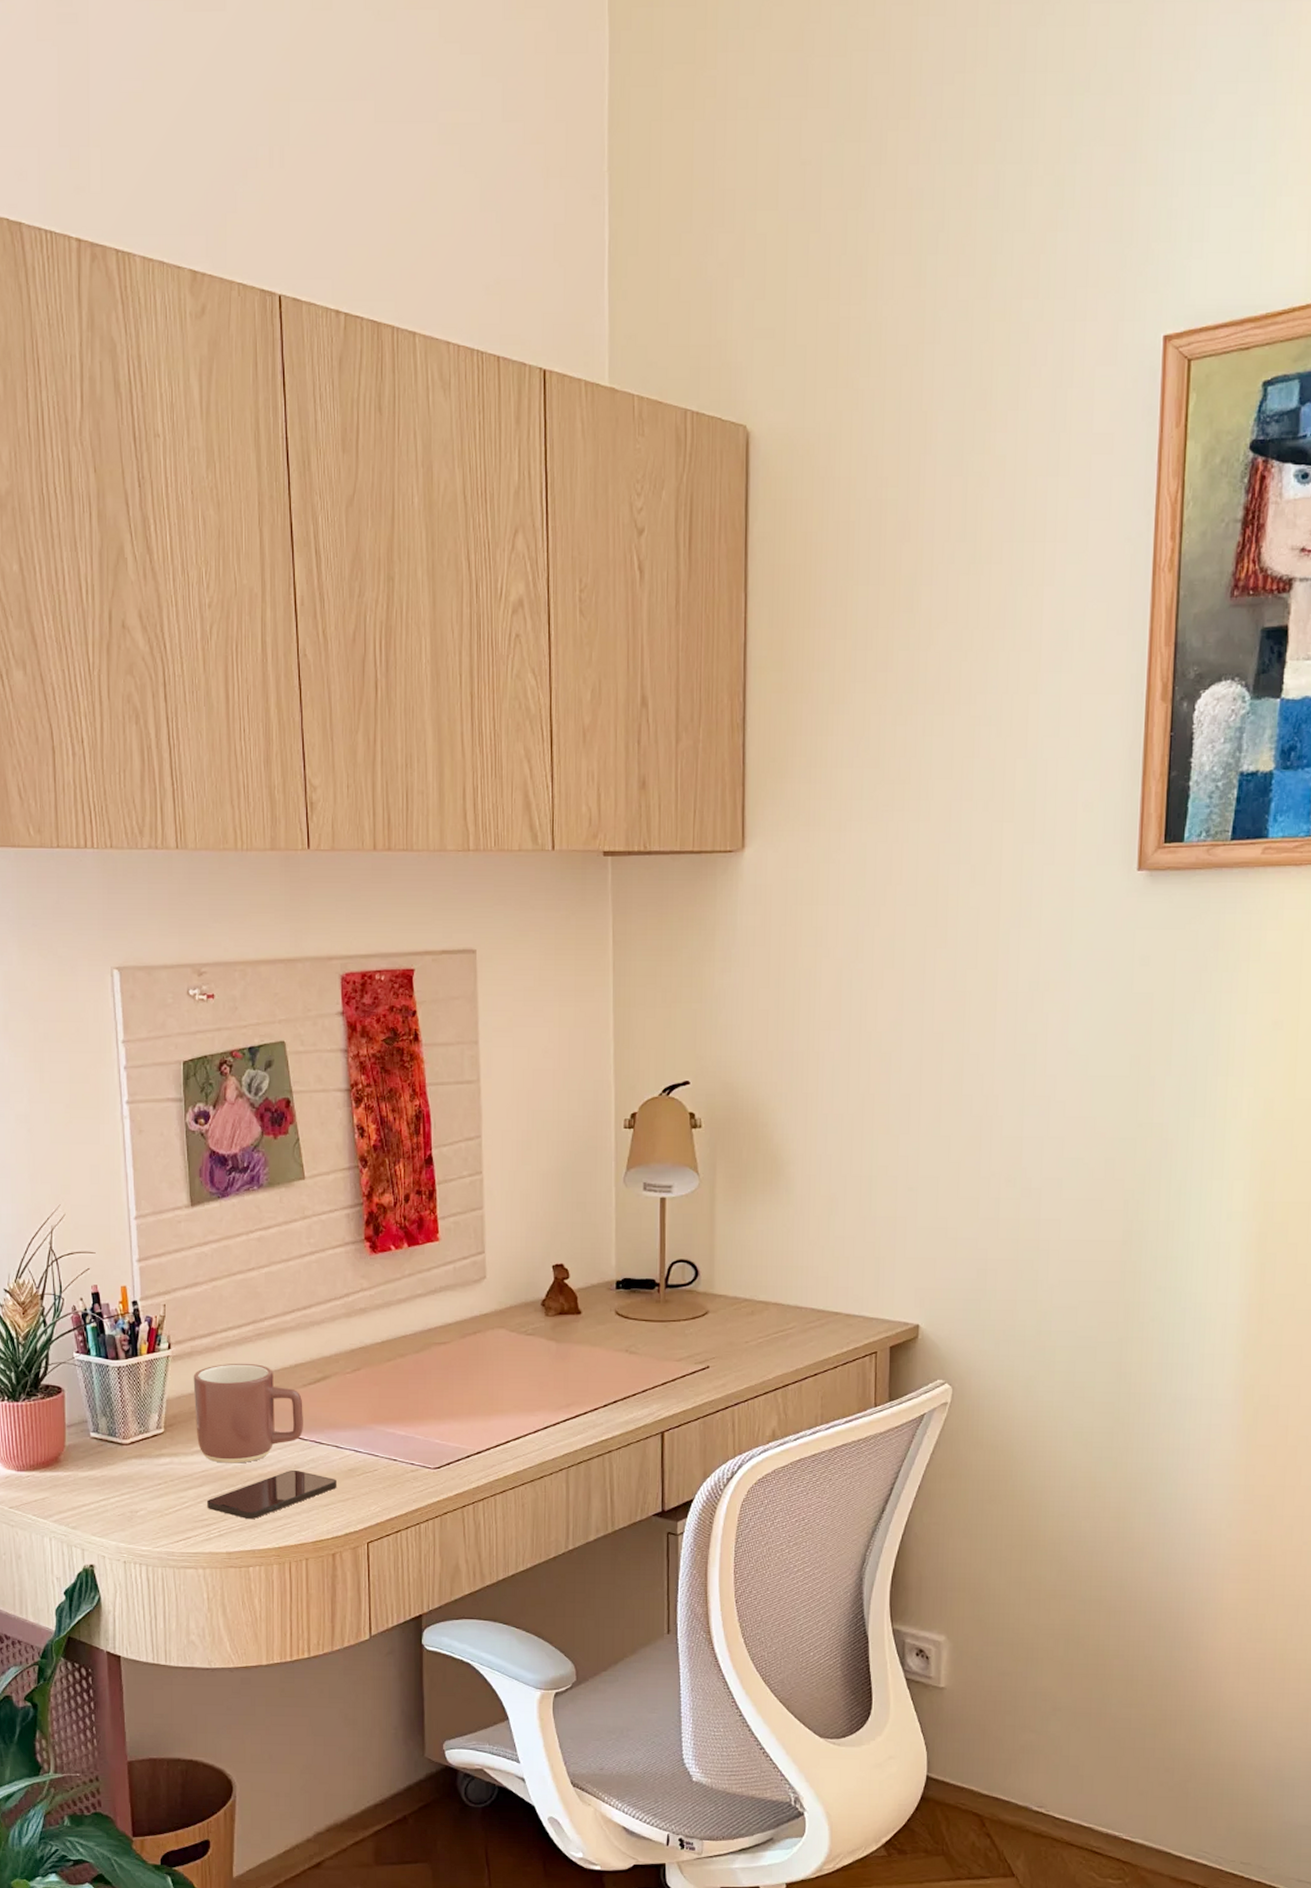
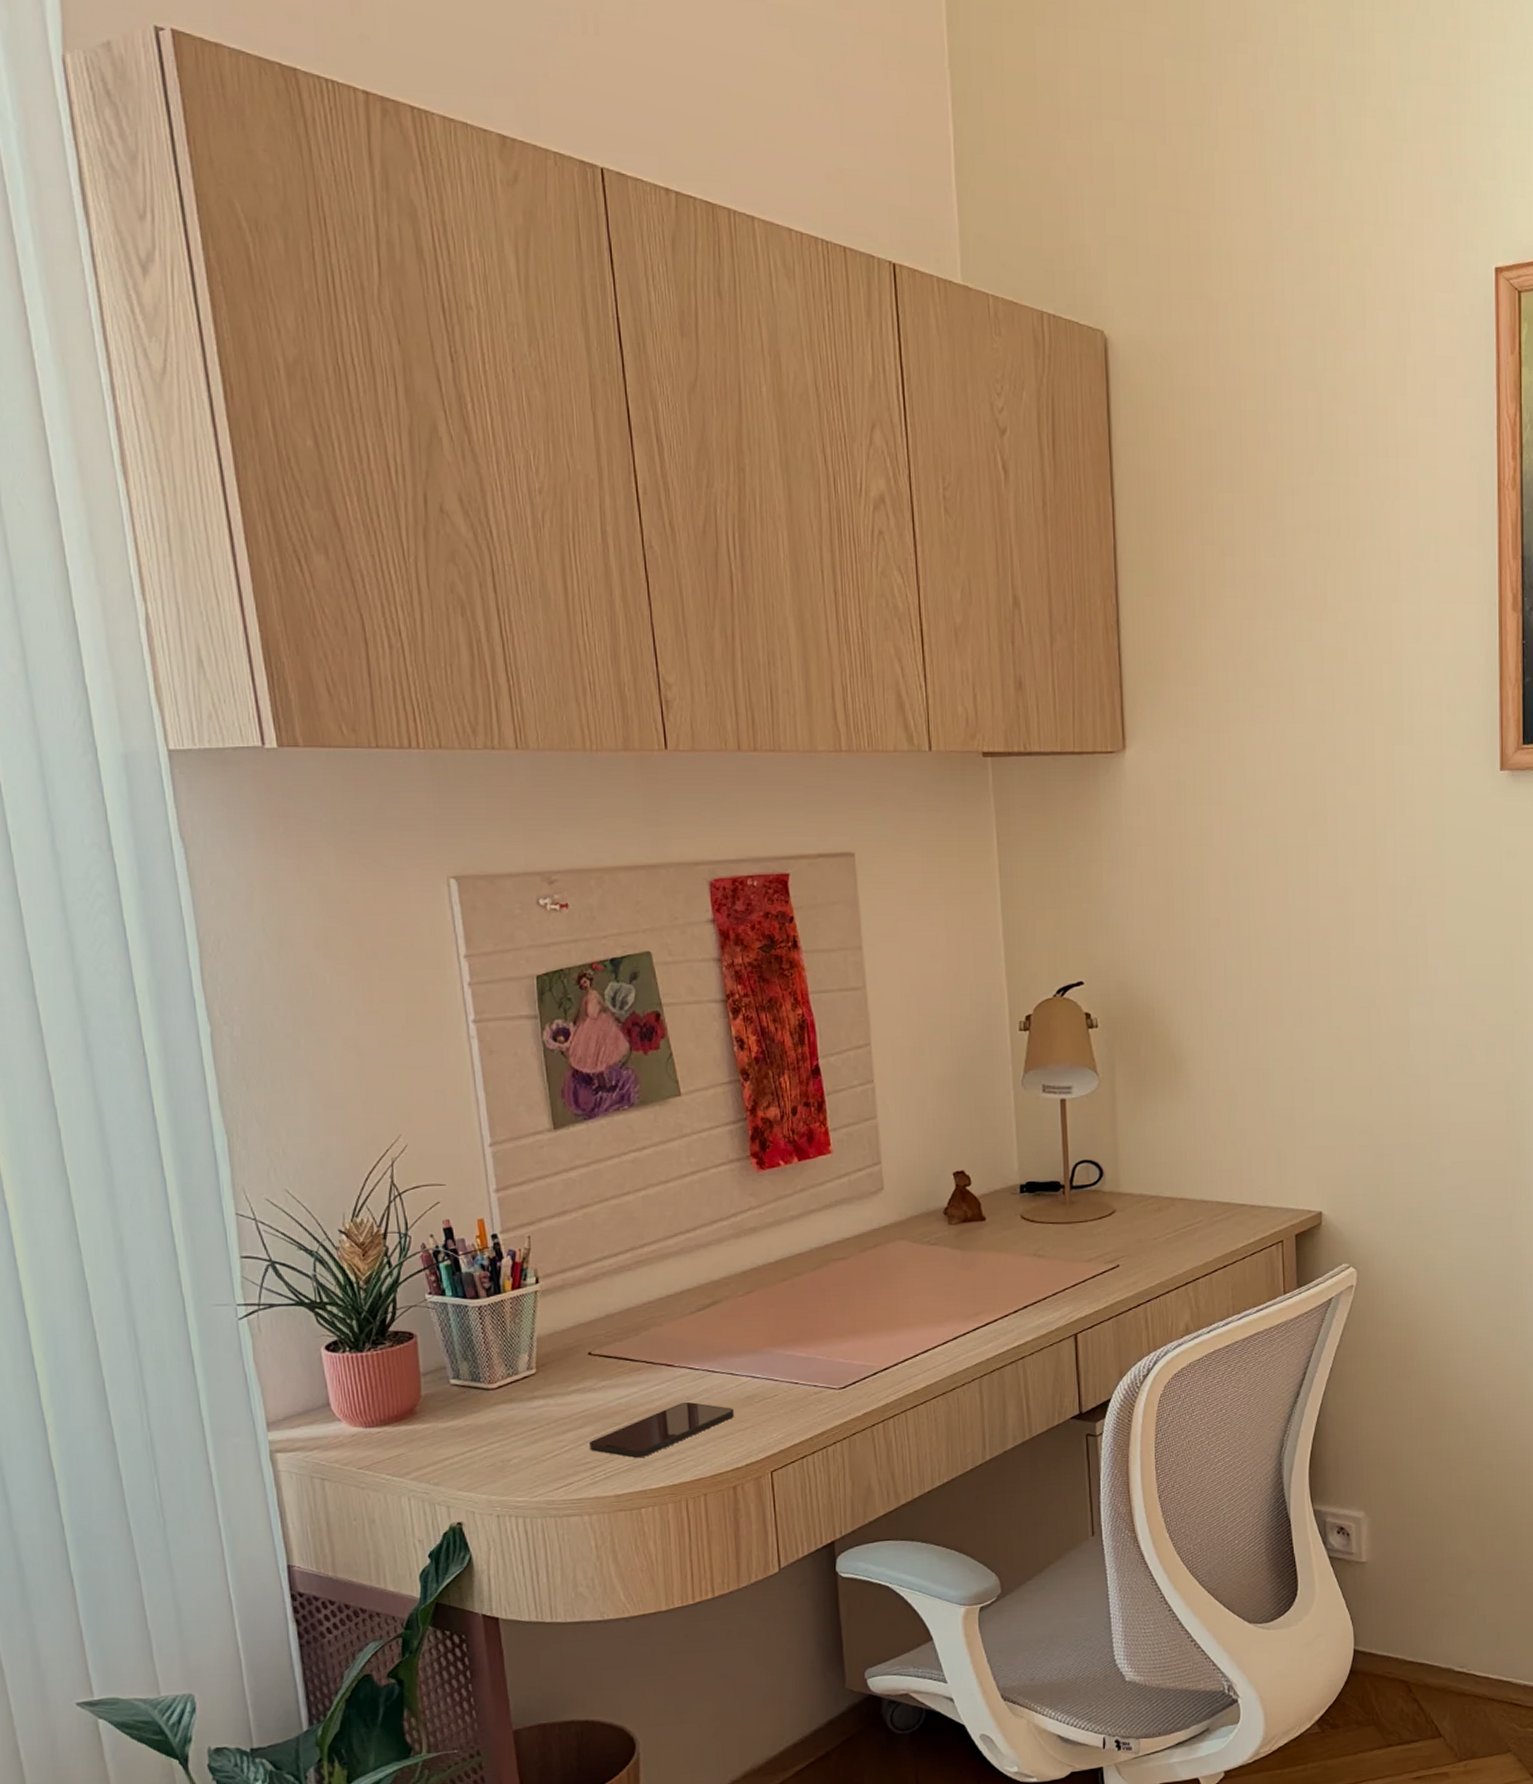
mug: present [193,1363,303,1463] -> none [566,1293,694,1401]

